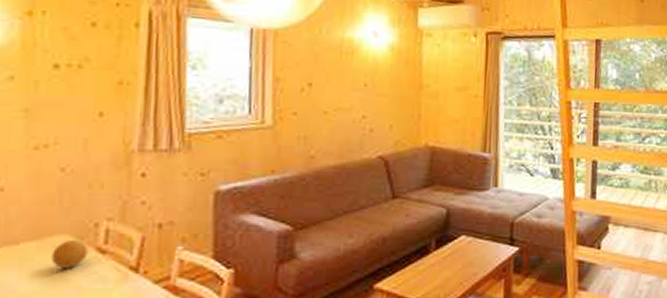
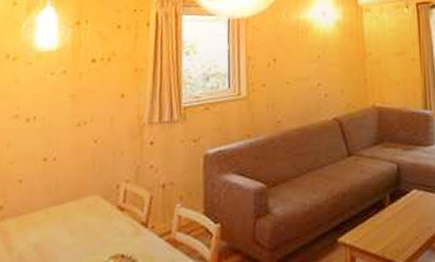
fruit: present [51,239,88,268] -> none [85,199,112,224]

